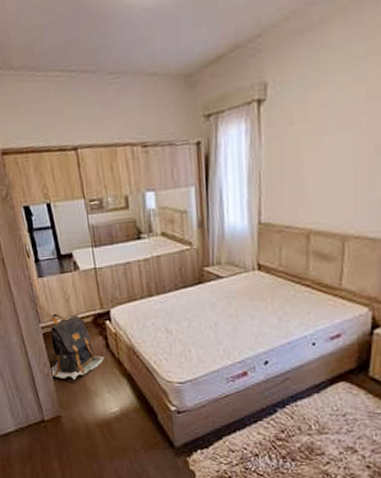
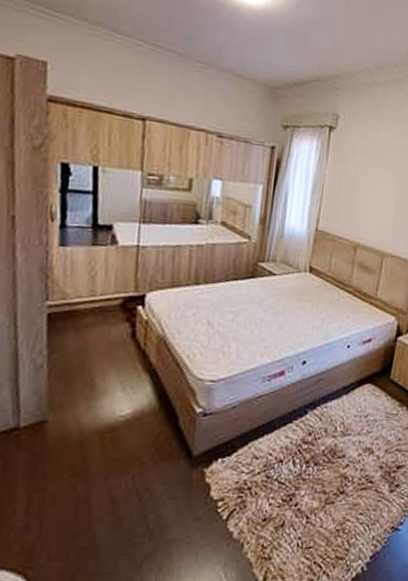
backpack: present [50,313,105,379] -> none [47,290,127,373]

